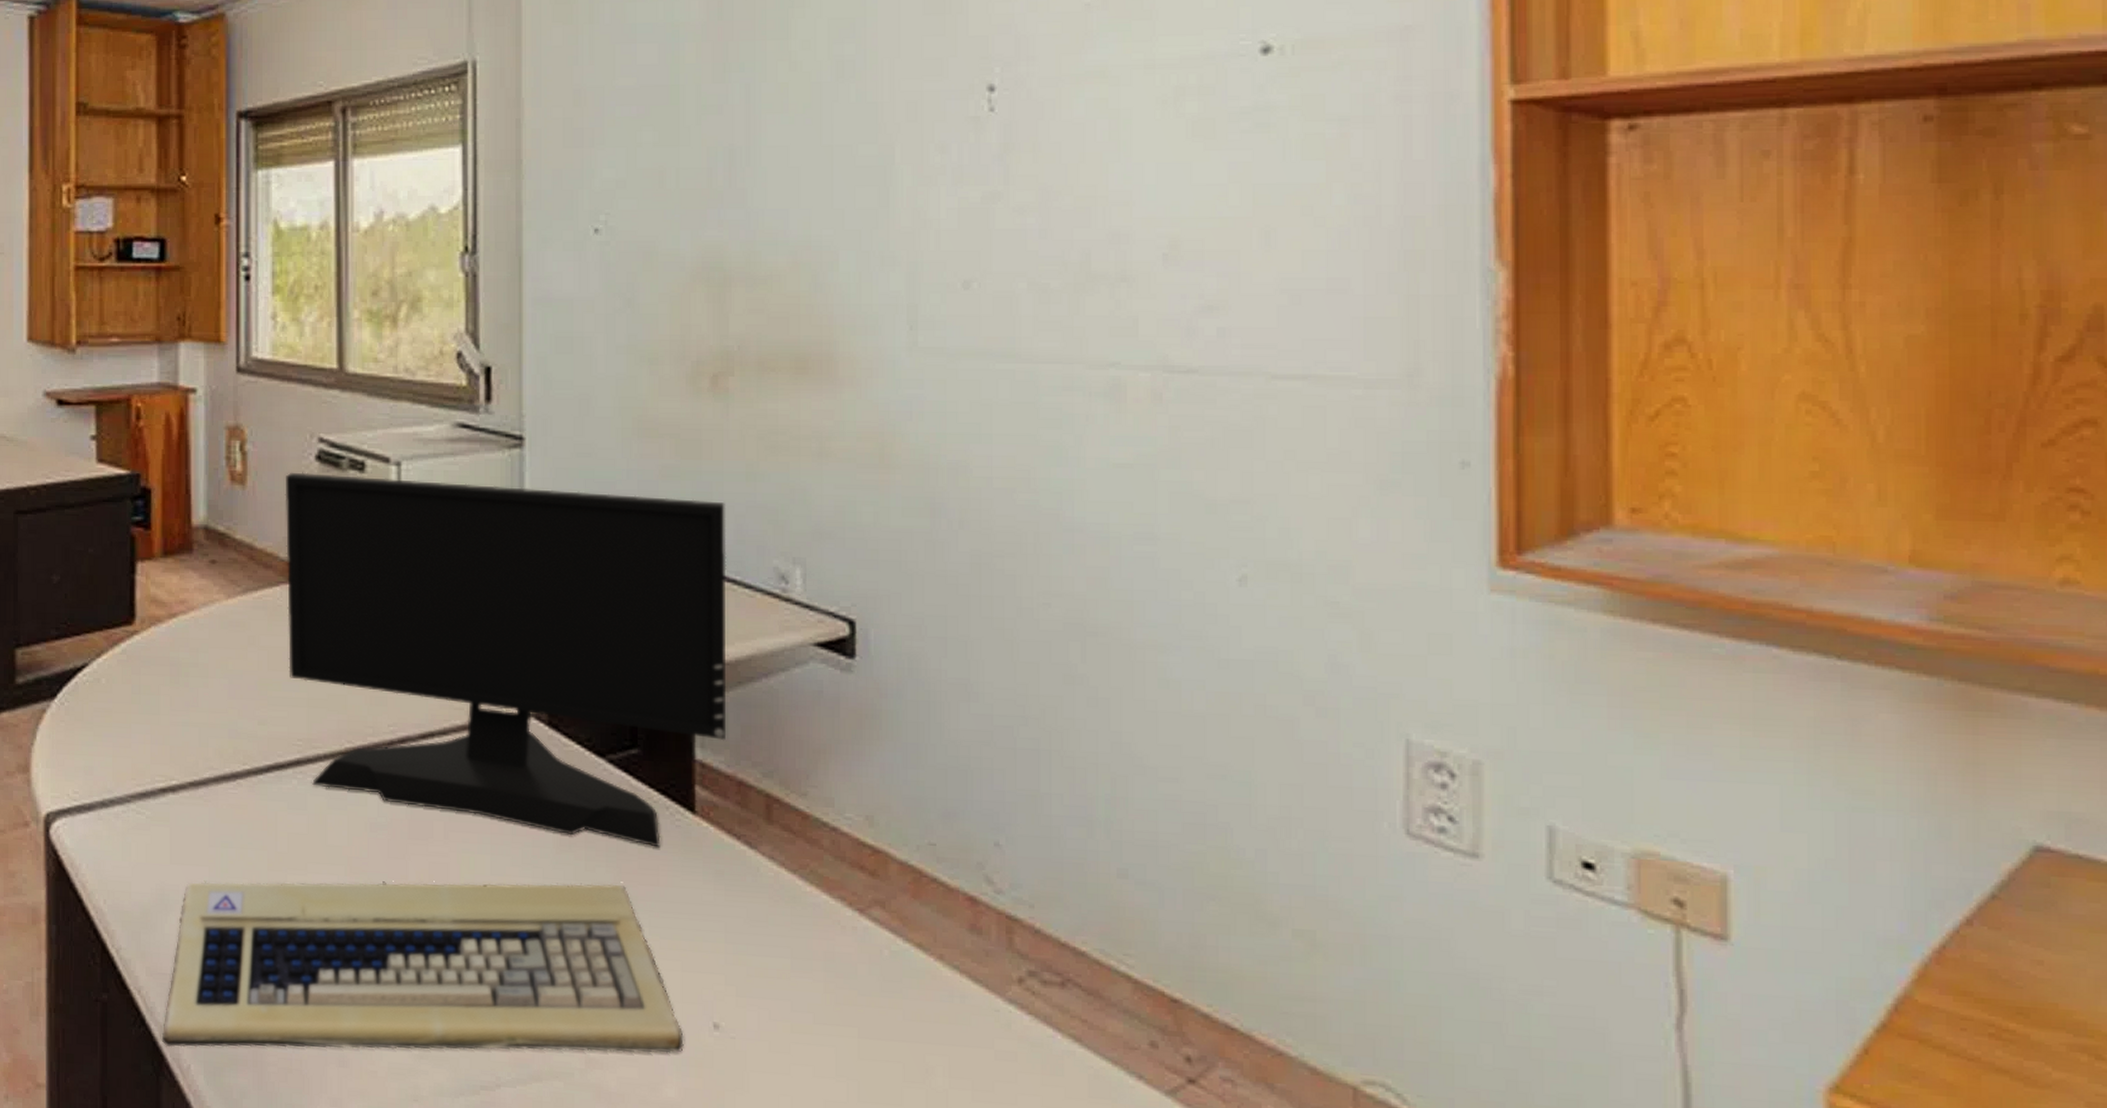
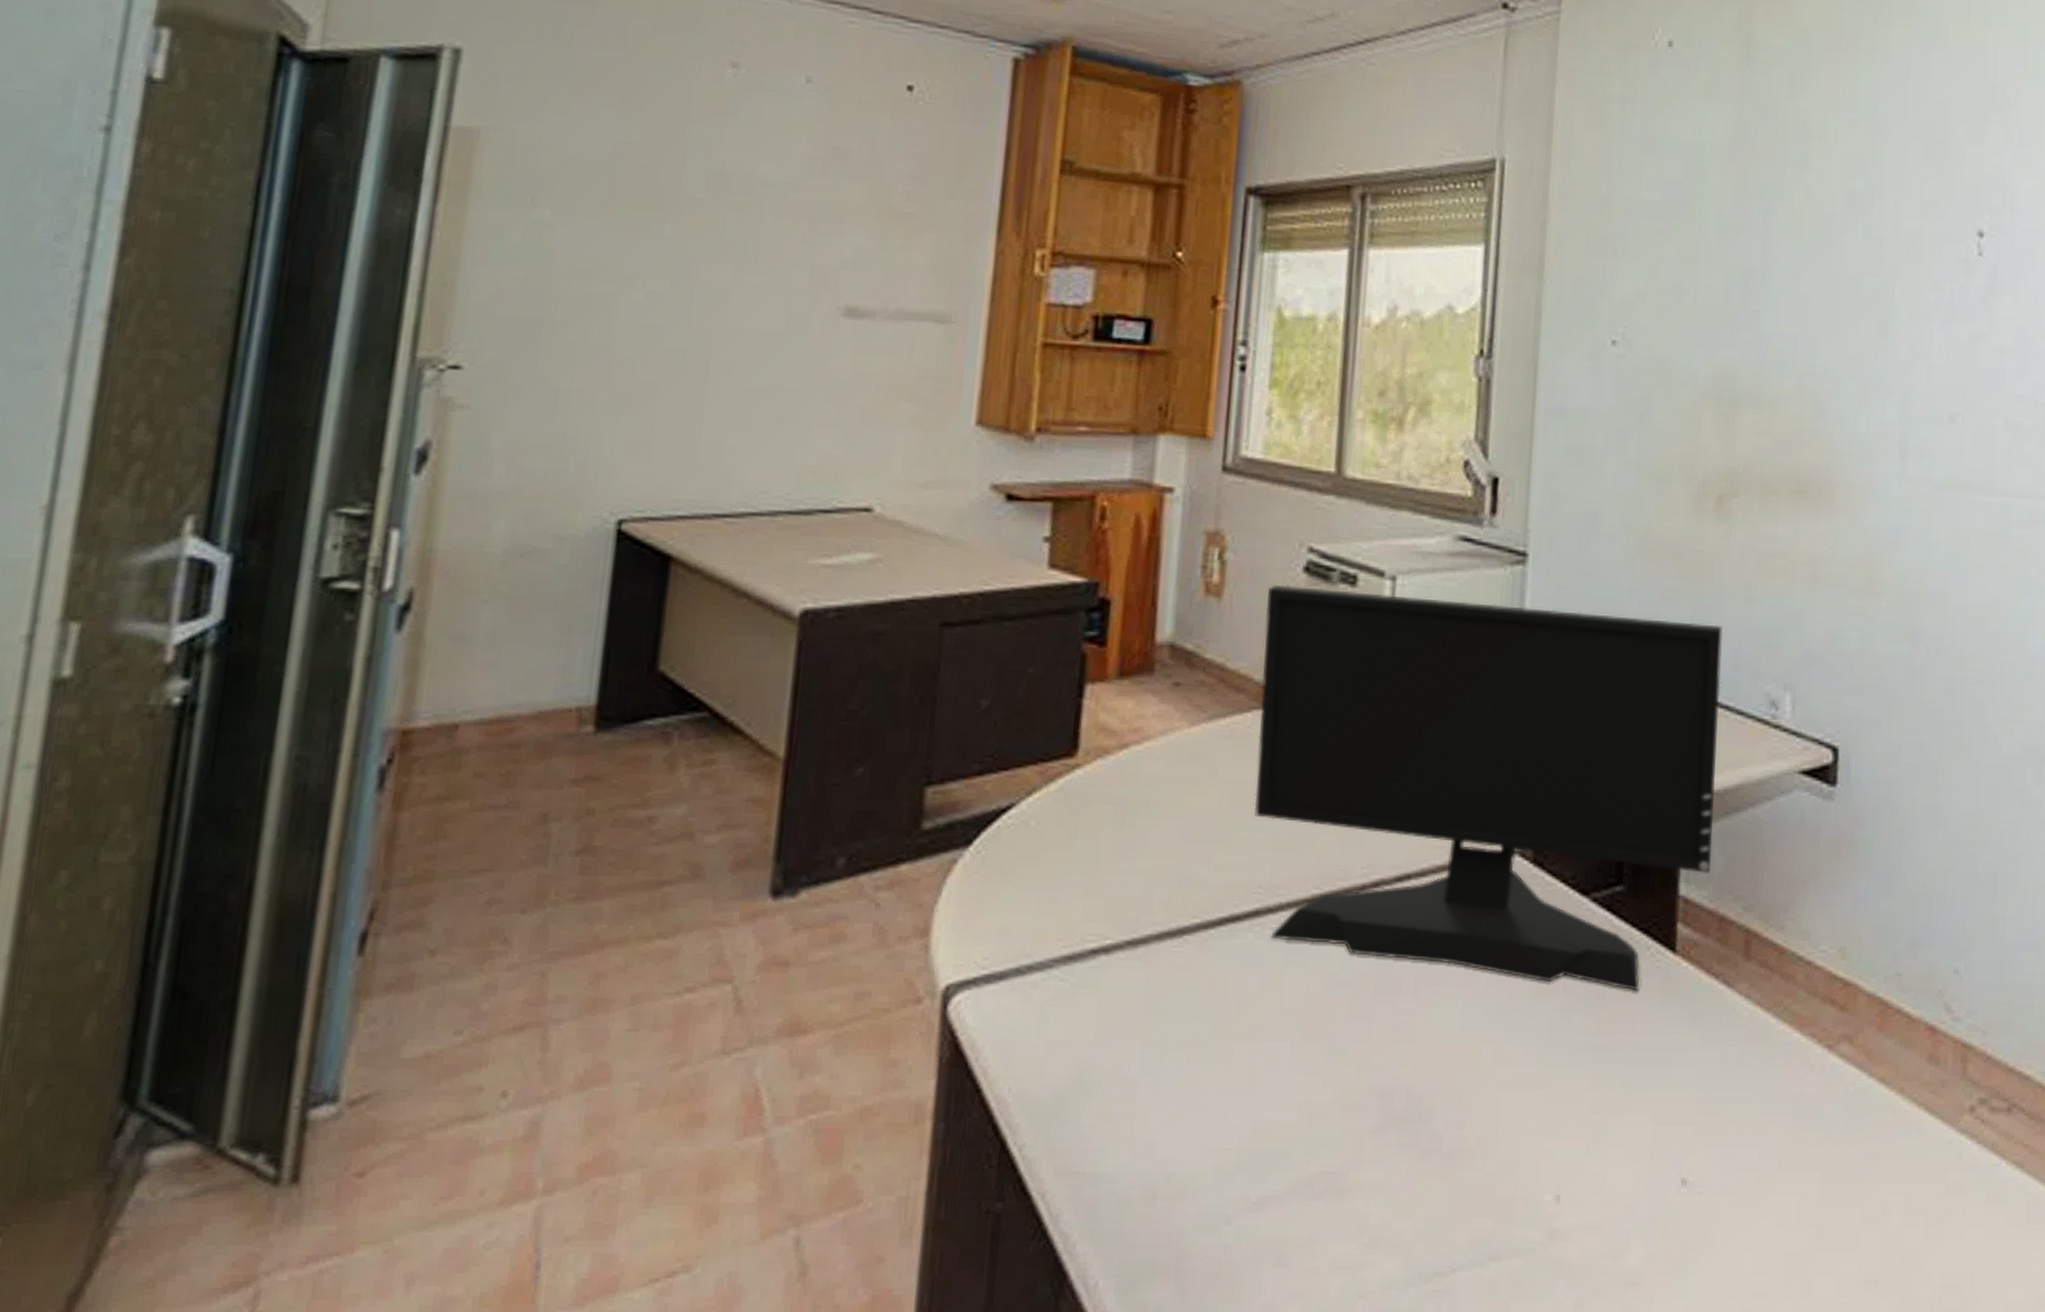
computer keyboard: present [161,880,684,1053] -> none [1065,1033,1651,1262]

